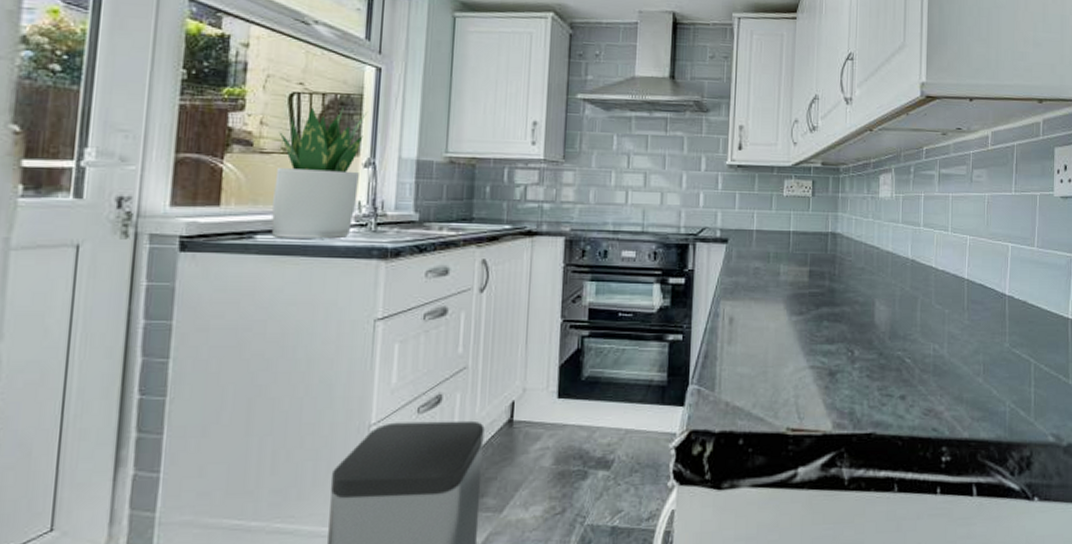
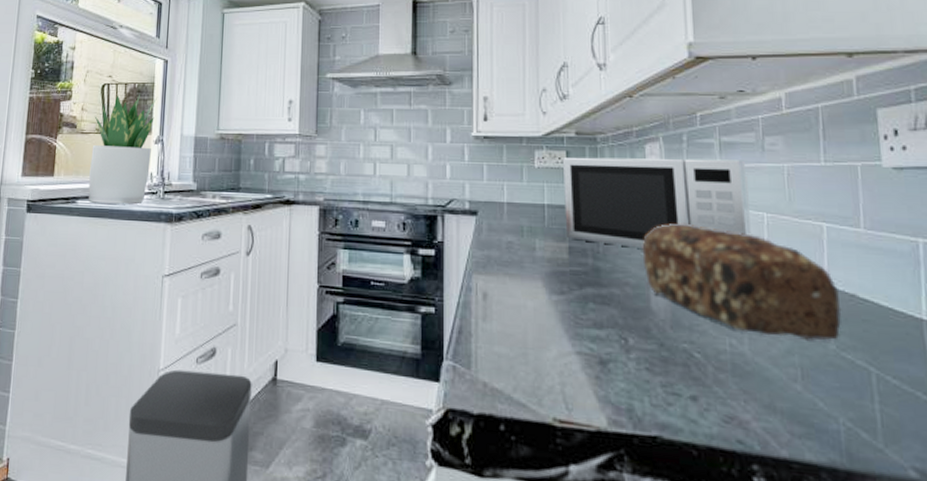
microwave: none [807,186,971,270] -> present [563,157,771,248]
bread loaf: none [870,246,1016,341] -> present [642,223,842,341]

